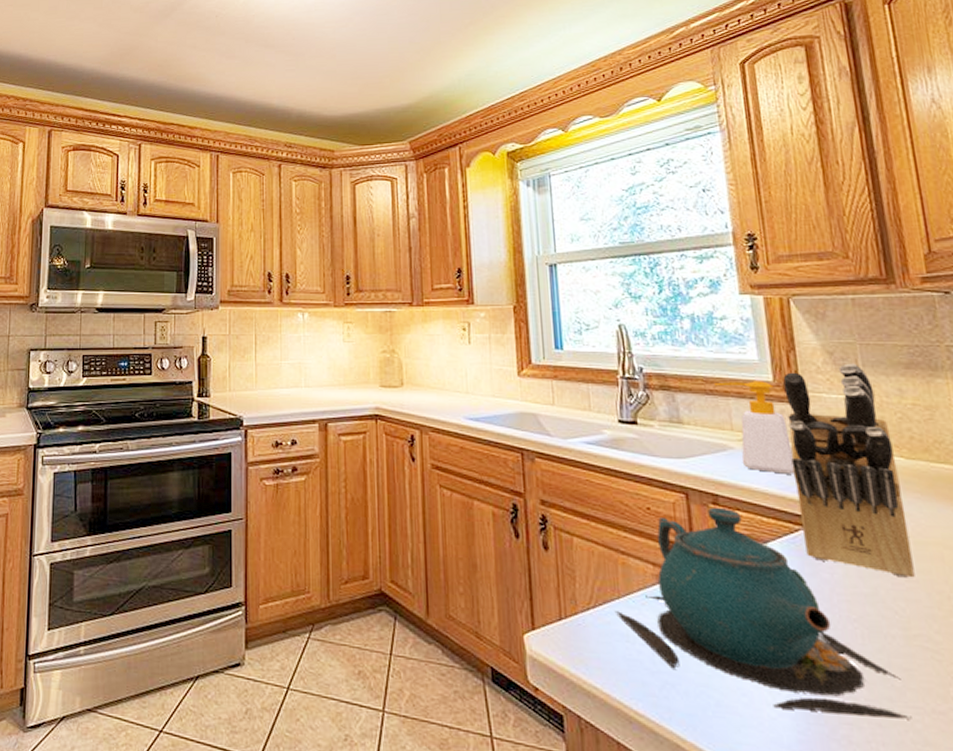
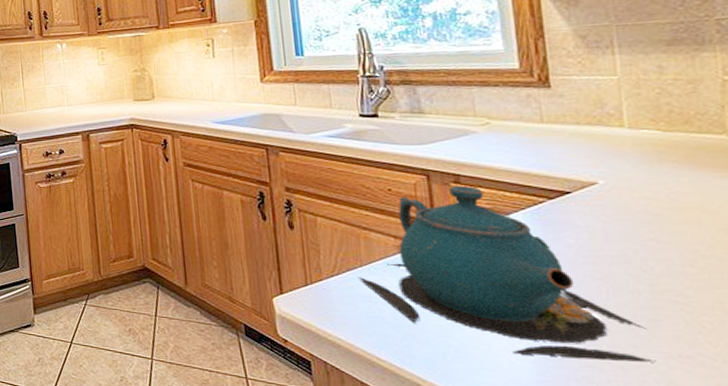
soap bottle: present [713,381,795,474] -> none [456,69,540,153]
knife block: present [783,363,915,578] -> none [530,45,667,240]

